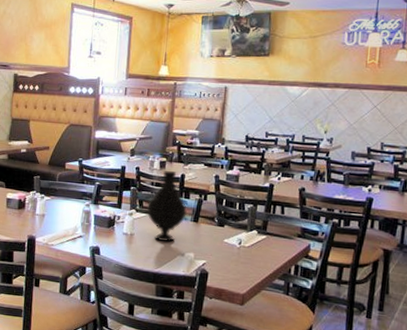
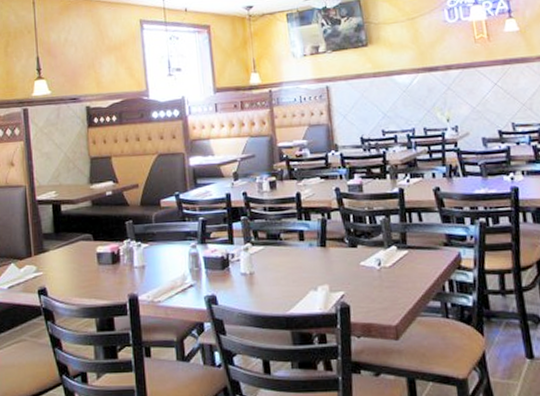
vase: present [146,171,187,243] -> none [263,191,311,277]

